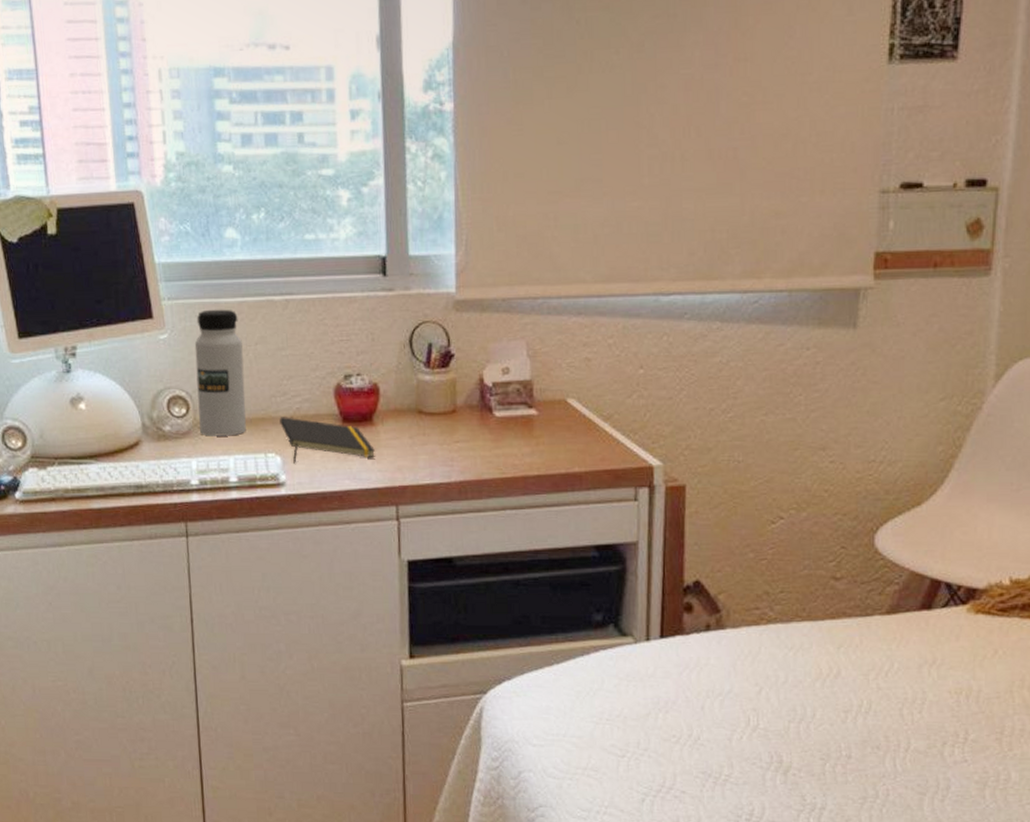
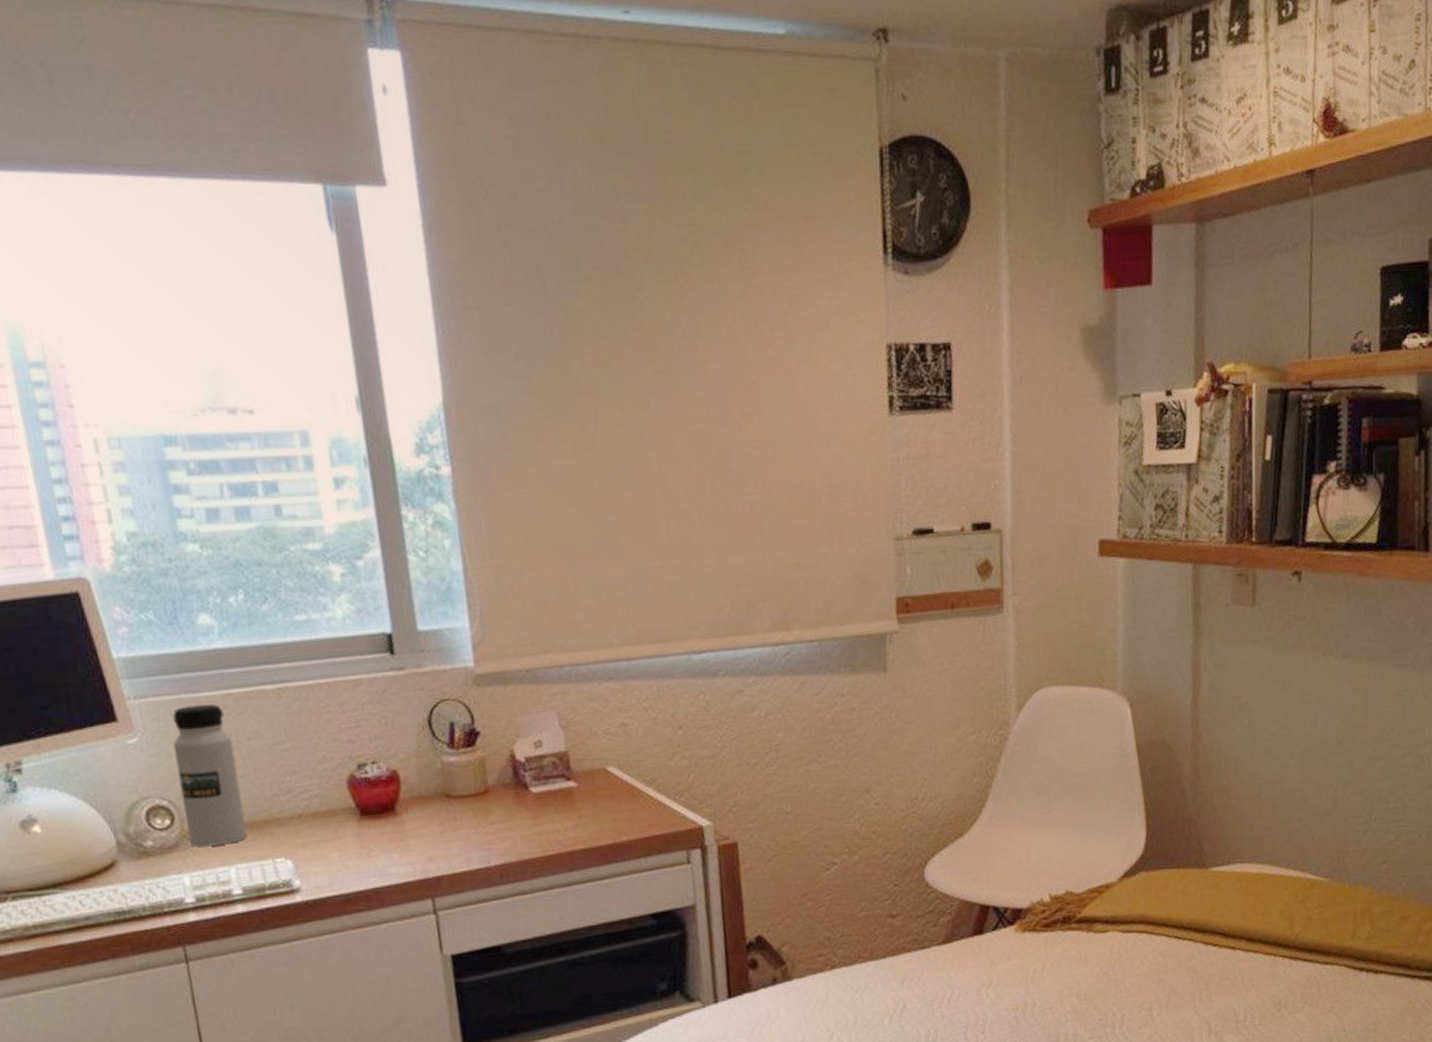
notepad: present [280,417,376,464] -> none [286,815,403,866]

